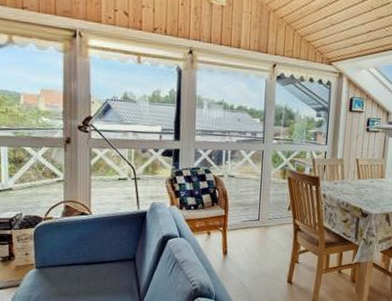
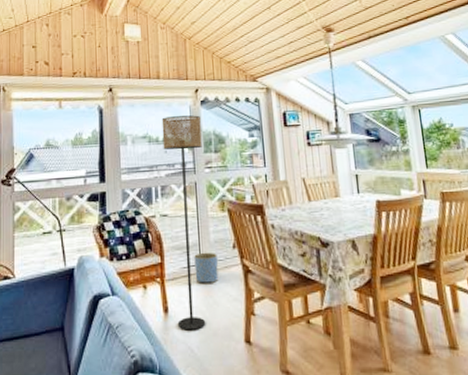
floor lamp: none [234,87,275,270] -> present [161,115,206,331]
planter: none [253,210,274,236] -> present [194,252,219,283]

